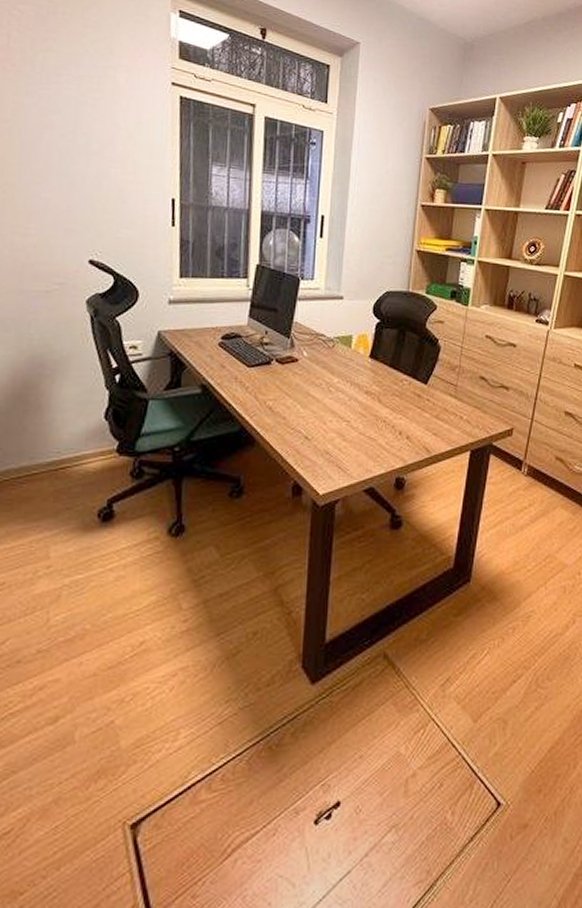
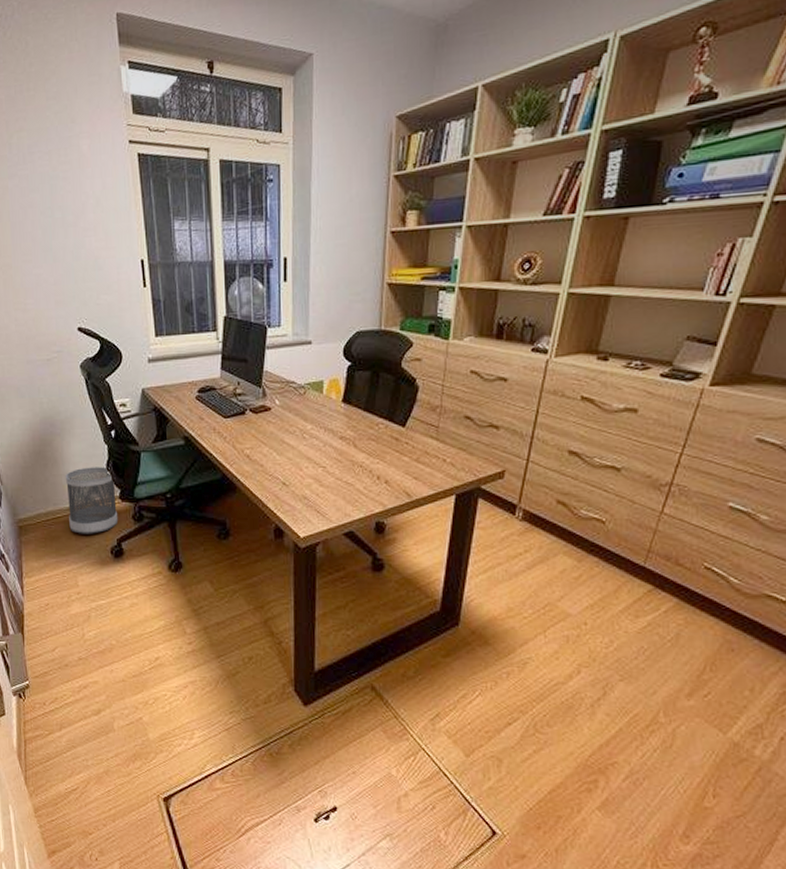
wastebasket: none [47,415,113,494] -> present [65,467,119,534]

